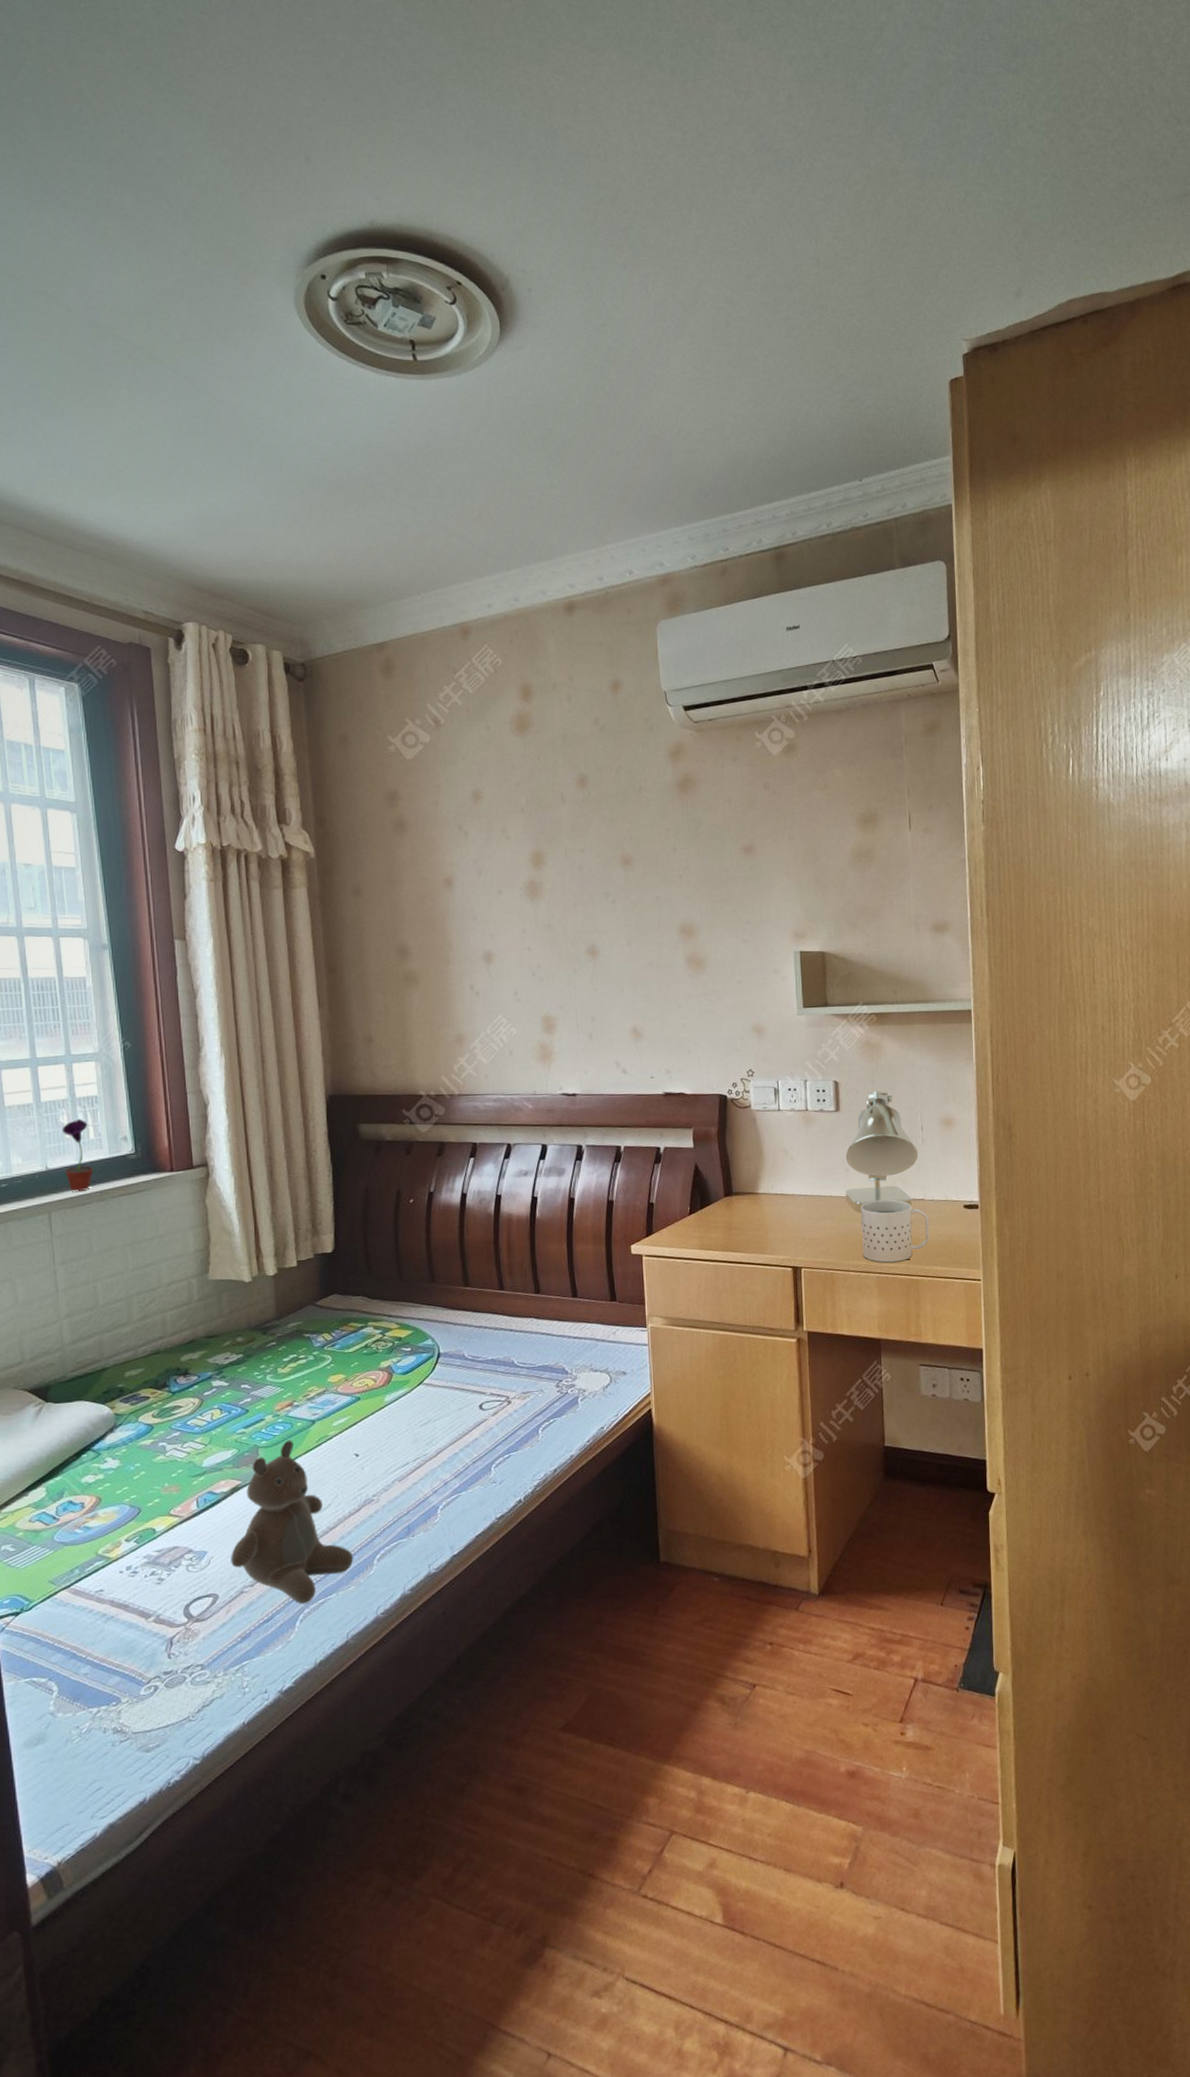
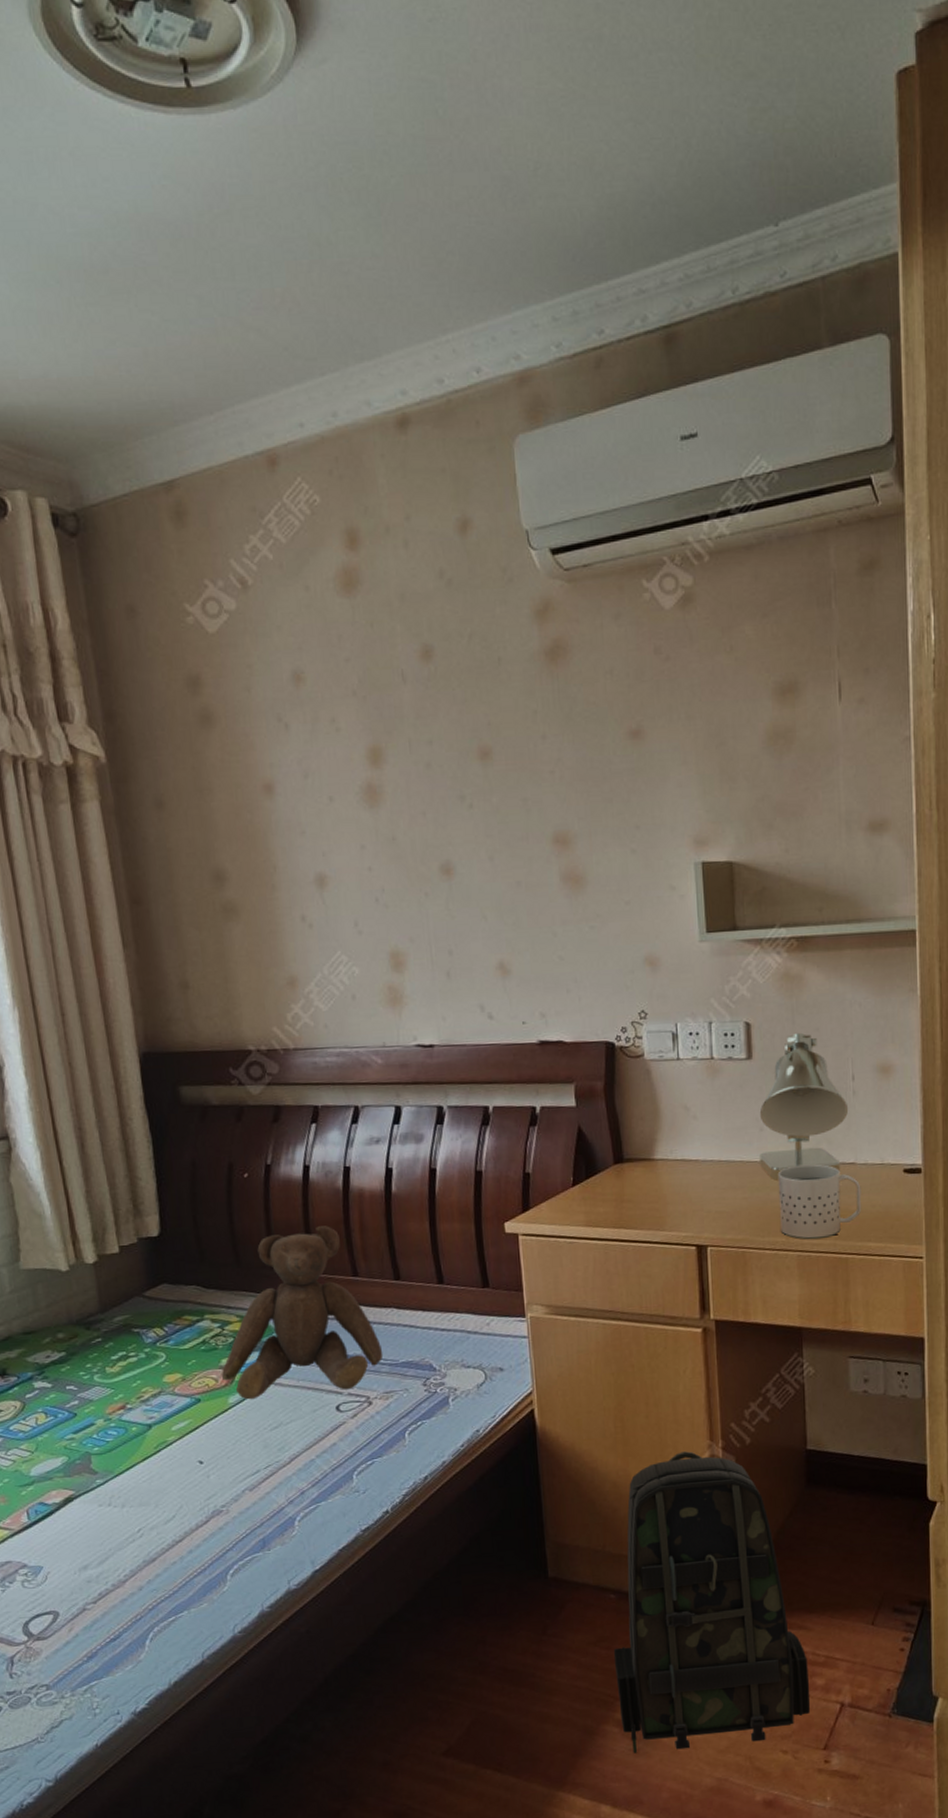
stuffed animal: present [231,1440,354,1604] -> none [69,1446,205,1622]
teddy bear: none [379,1245,523,1399] -> present [221,1226,383,1400]
backpack: none [716,1447,888,1727] -> present [613,1451,810,1754]

